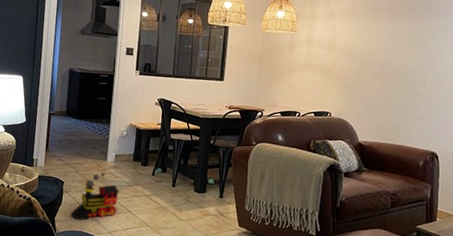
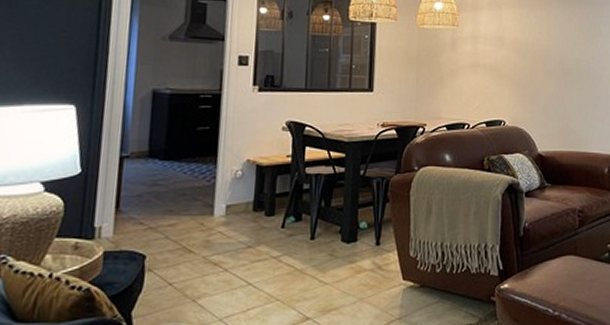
toy train: present [70,172,120,221] -> none [157,233,235,310]

